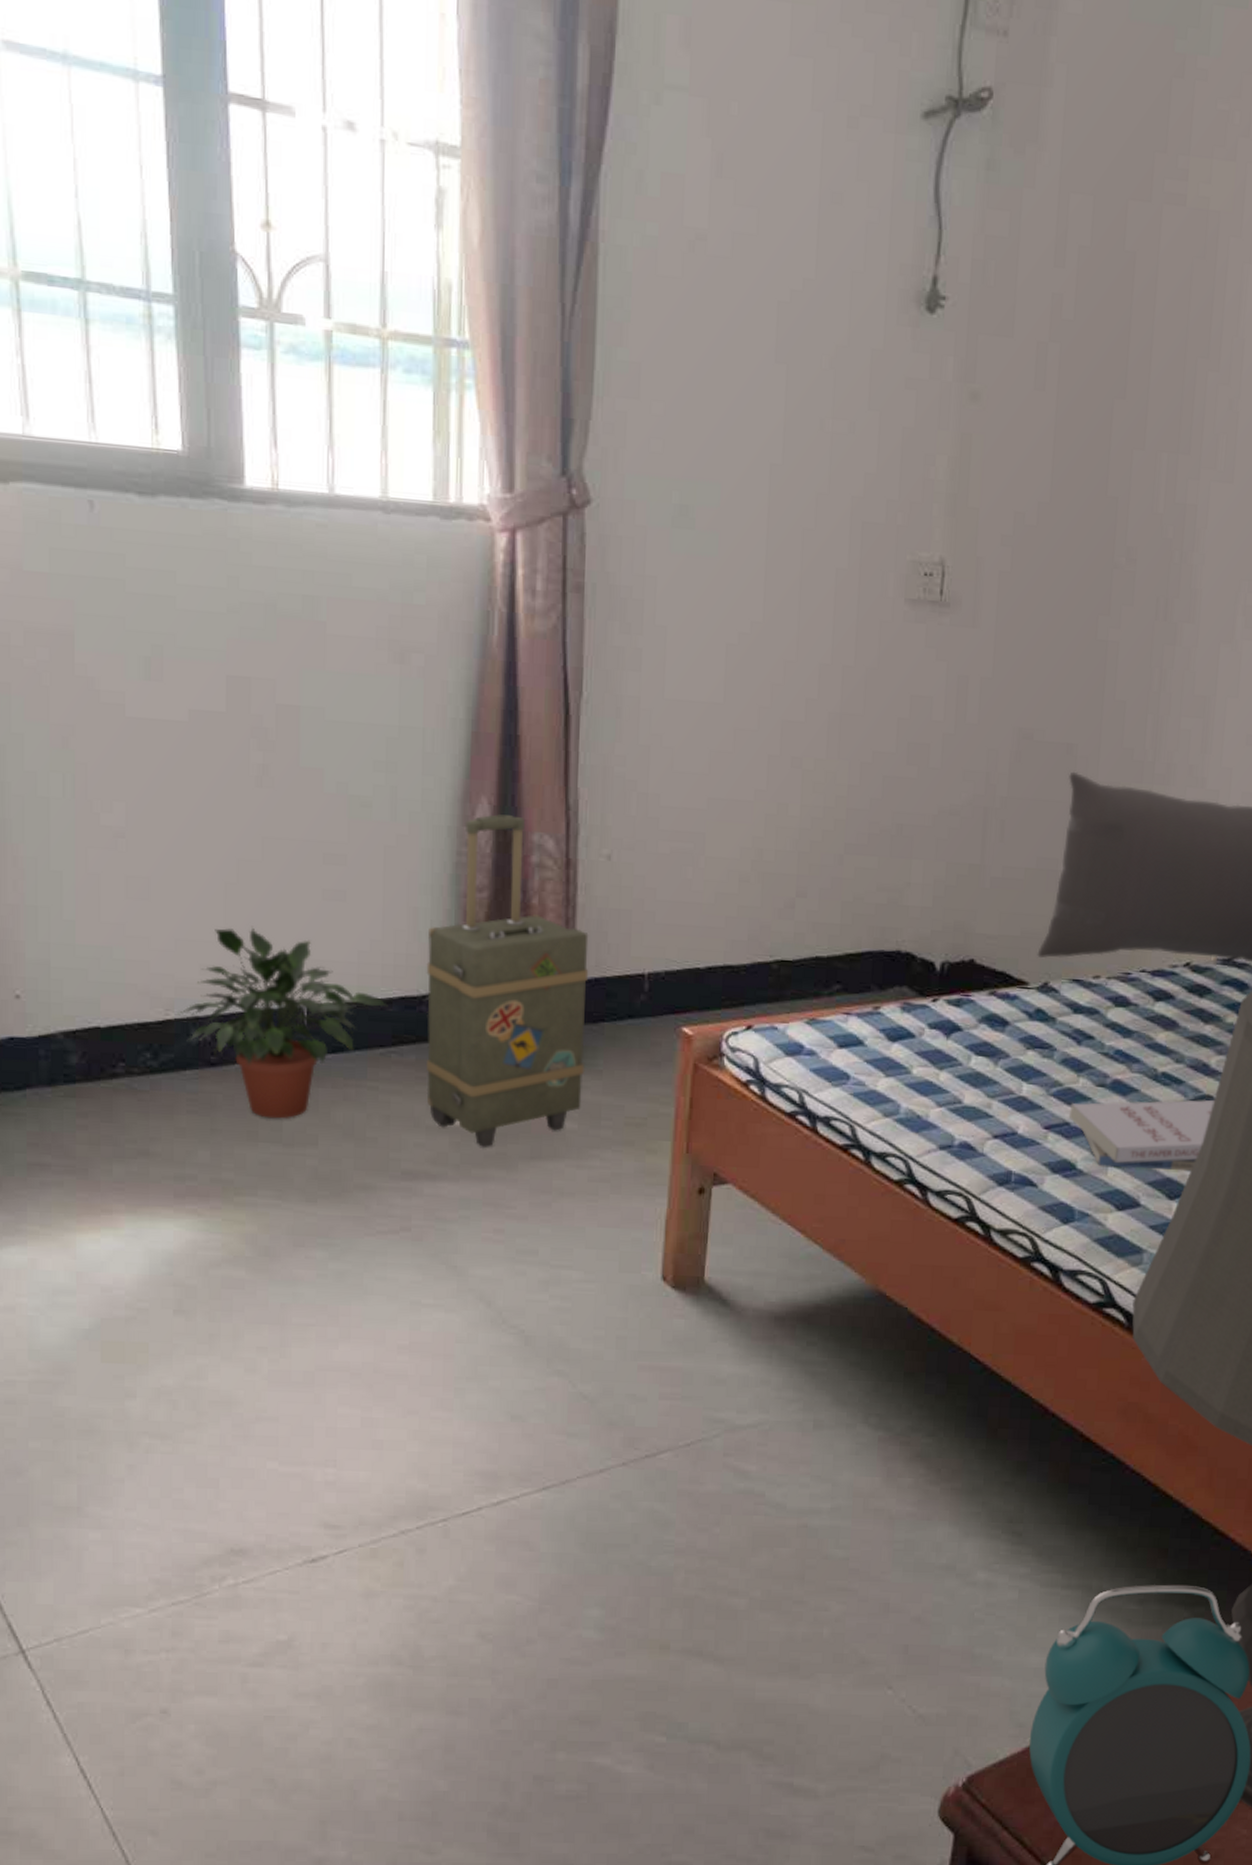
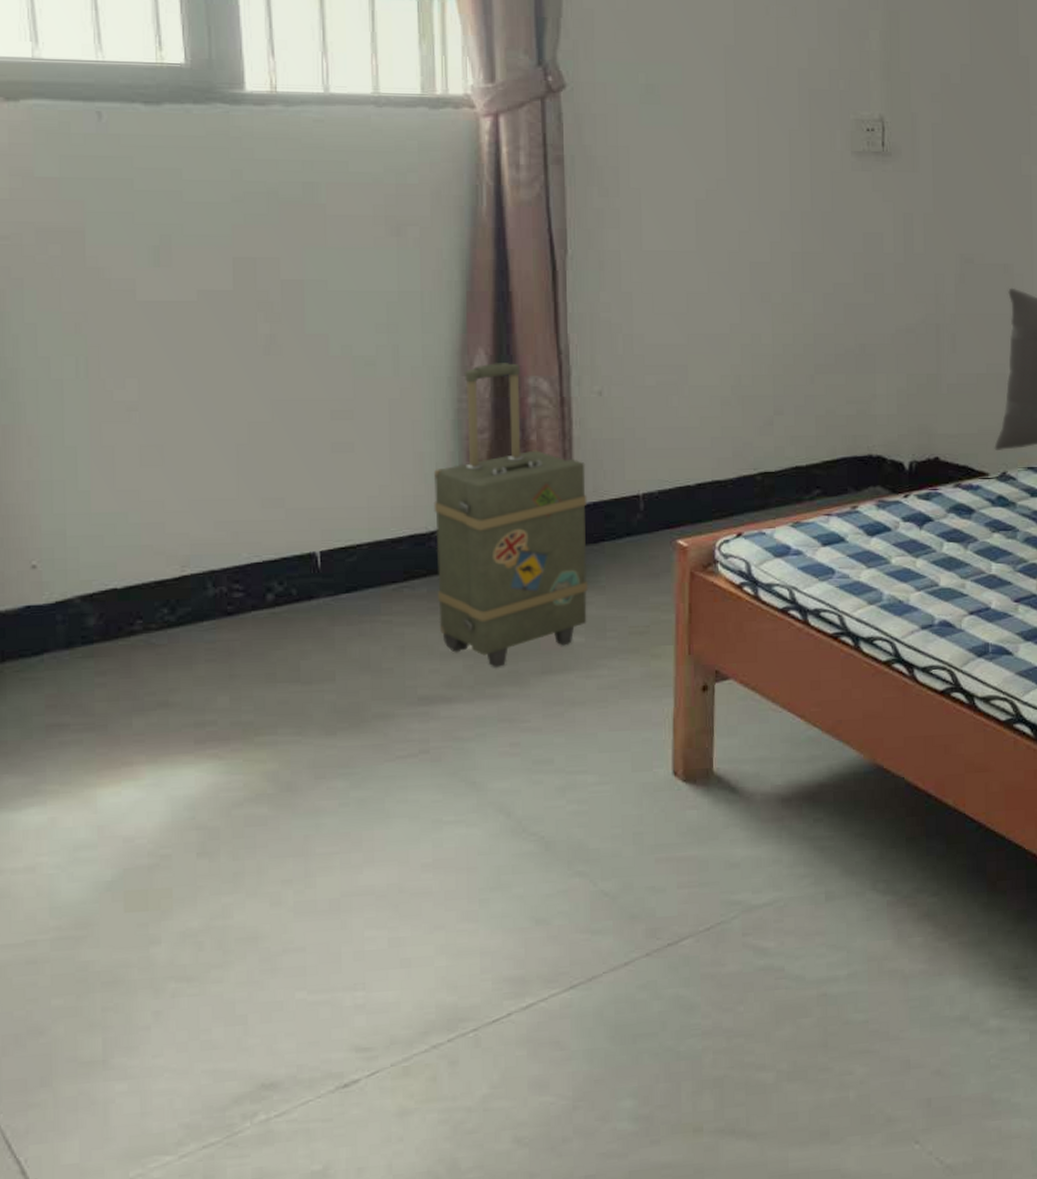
potted plant: present [176,925,388,1119] -> none [192,481,398,660]

